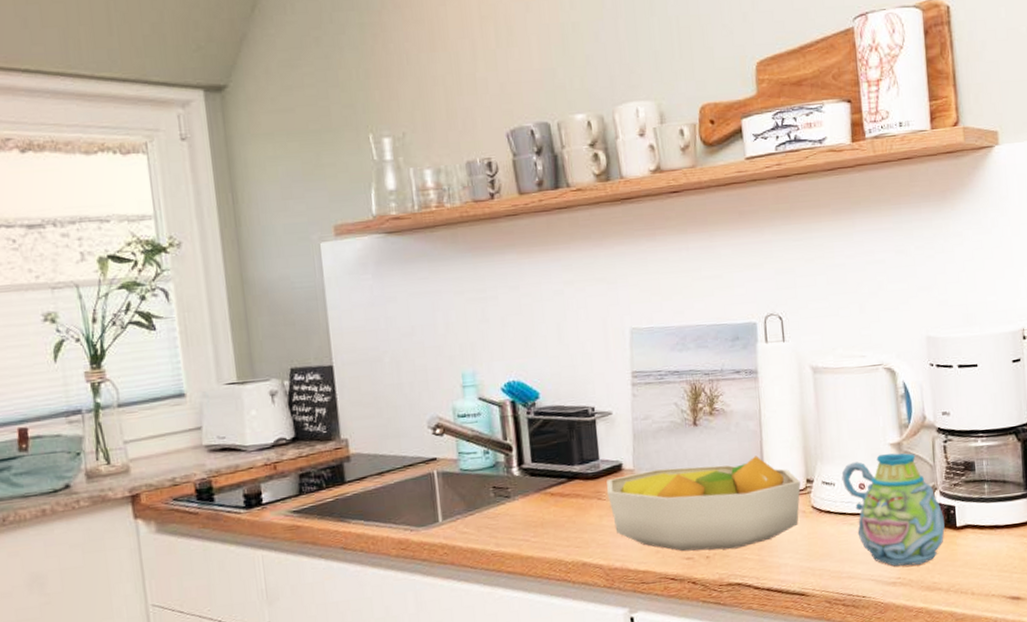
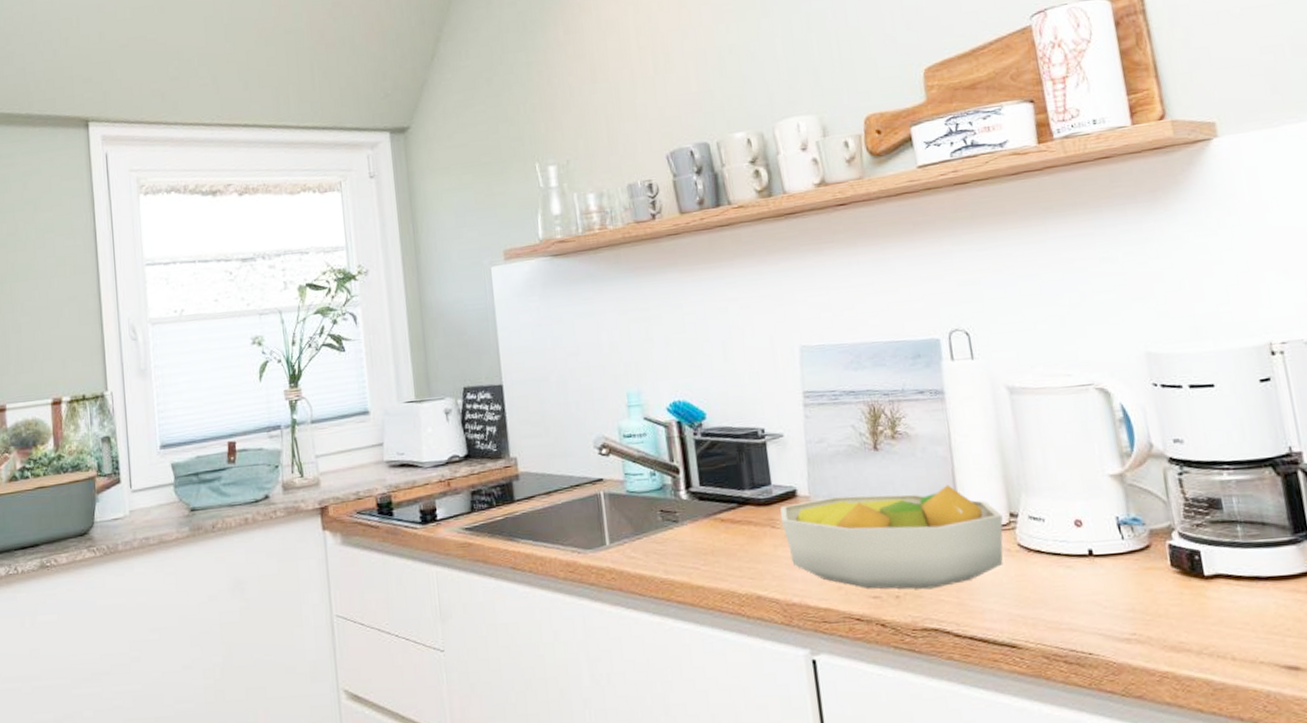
mug: present [841,453,945,567] -> none [1051,486,1189,620]

